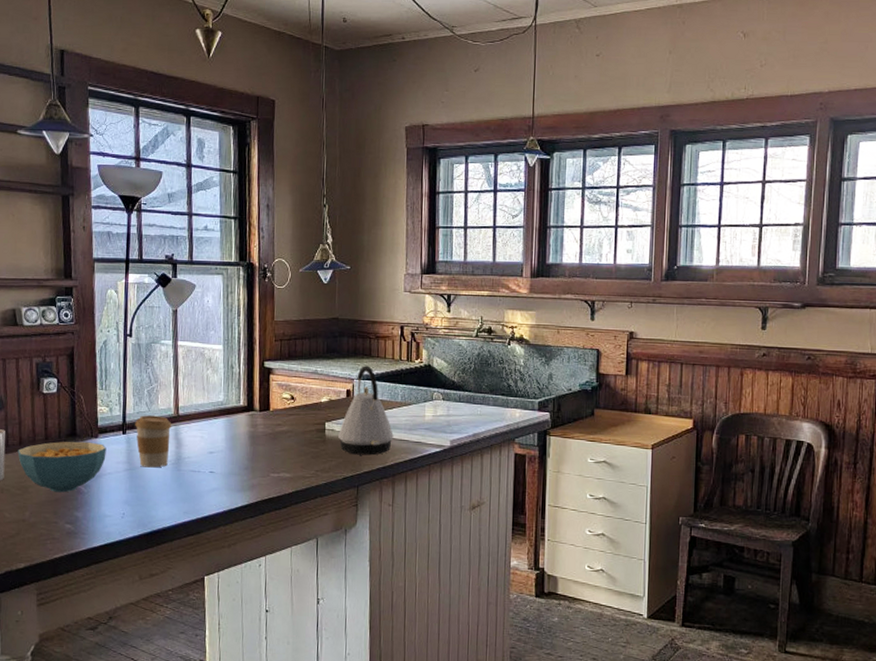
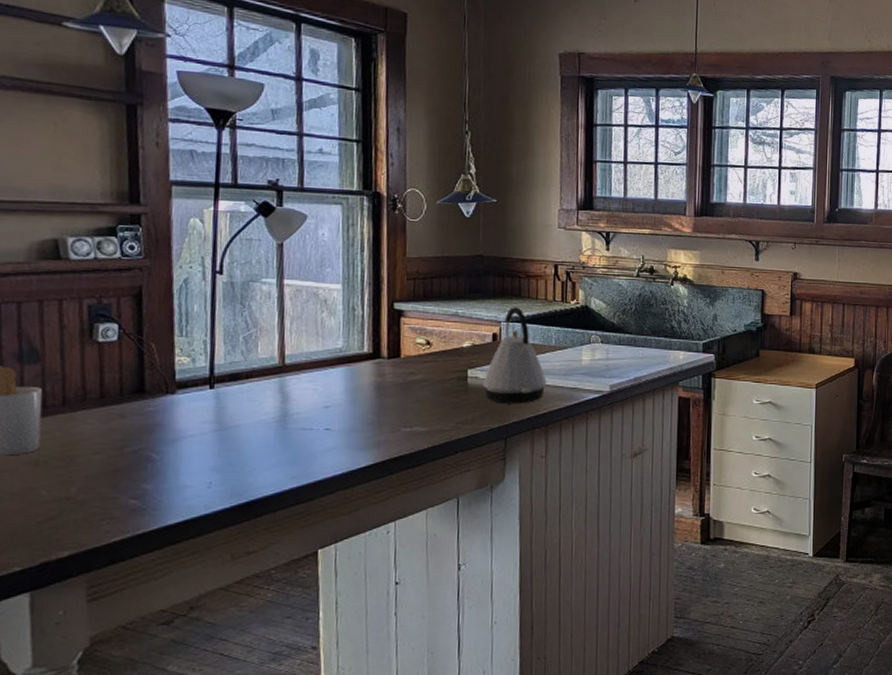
cereal bowl: present [17,441,106,493] -> none [59,399,187,462]
coffee cup: present [135,415,172,468] -> none [226,366,276,427]

